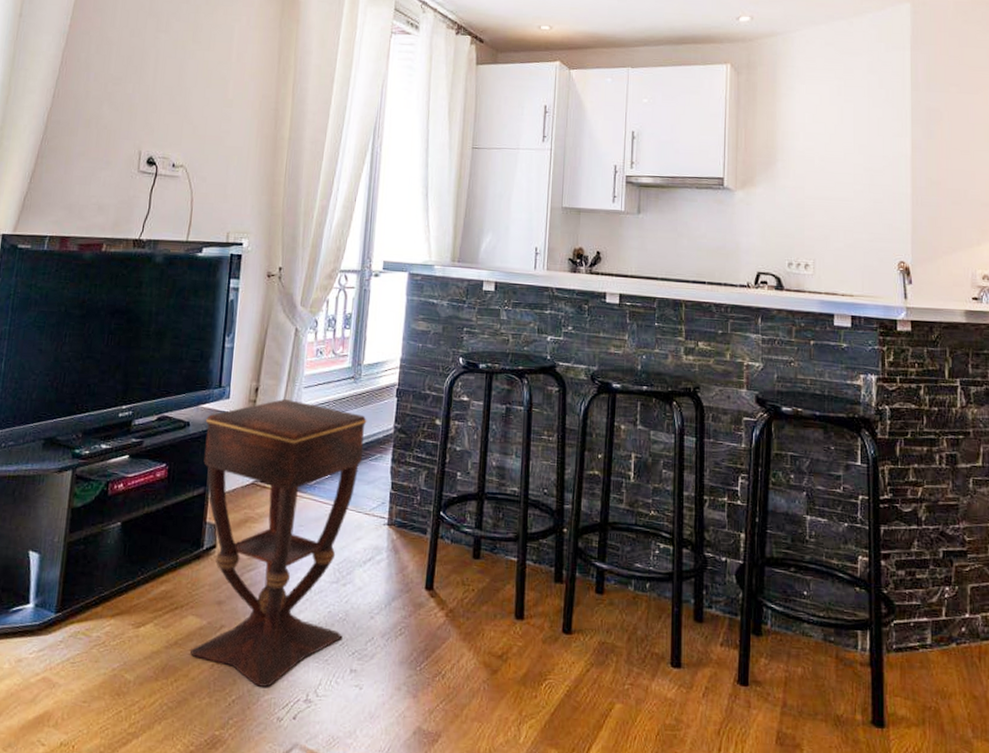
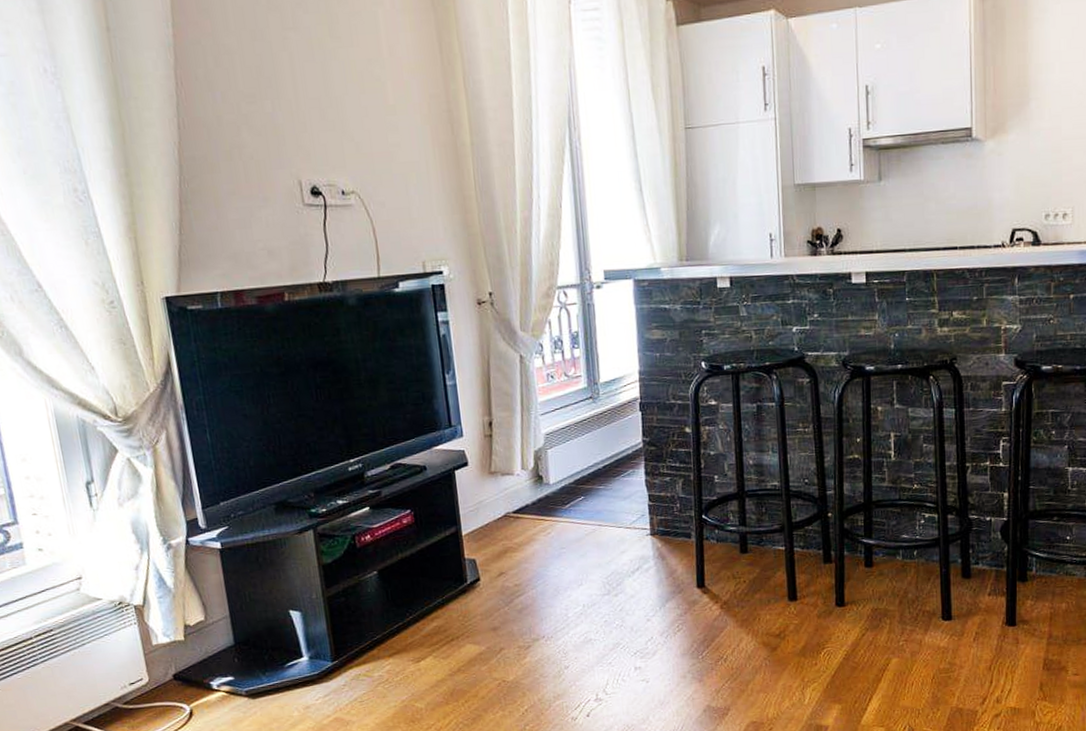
side table: present [190,398,367,687] -> none [442,428,622,695]

